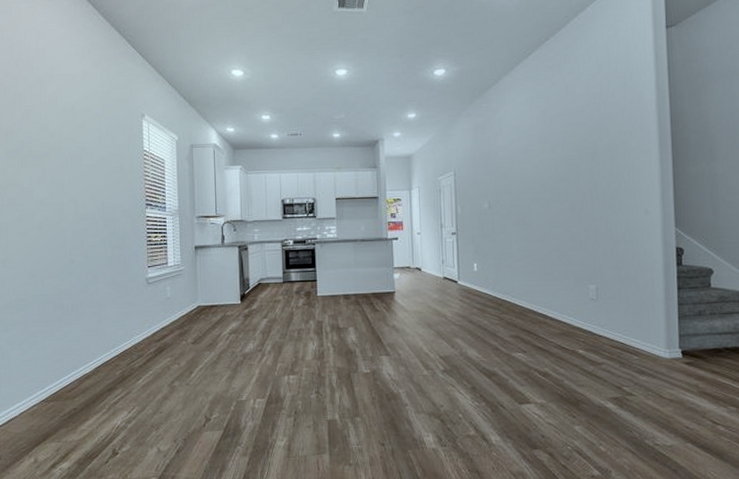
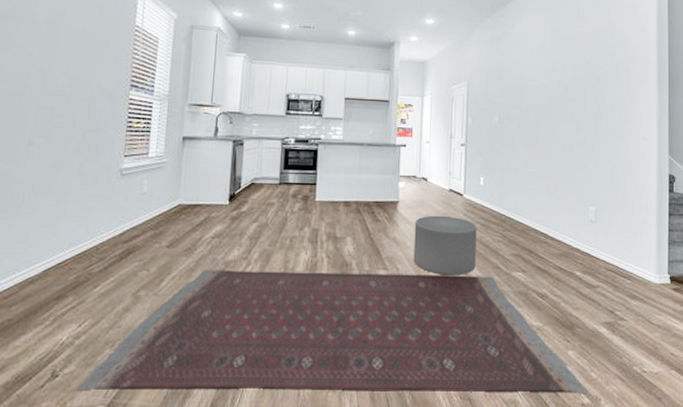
area rug: none [131,357,599,467] -> present [74,270,589,394]
pouf: none [412,302,475,358] -> present [413,215,477,275]

